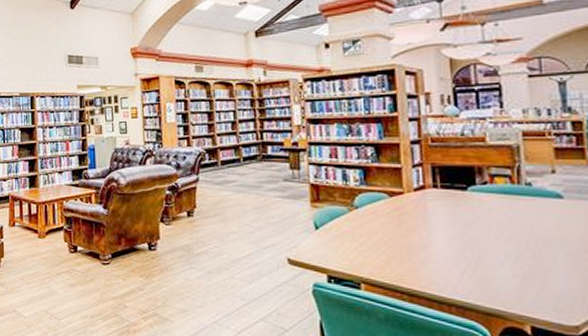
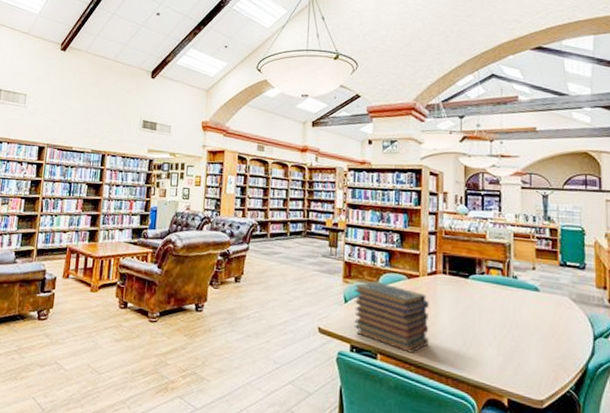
book stack: none [324,204,423,280] -> present [353,281,429,353]

